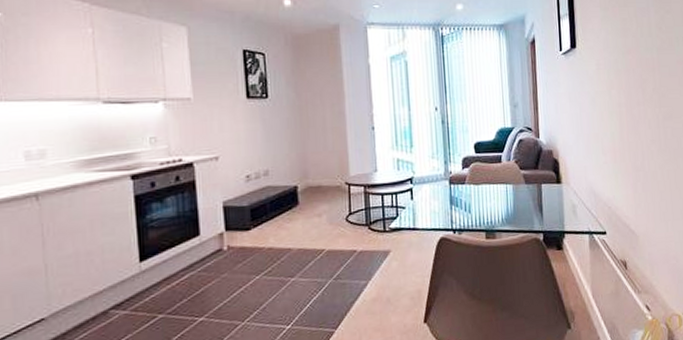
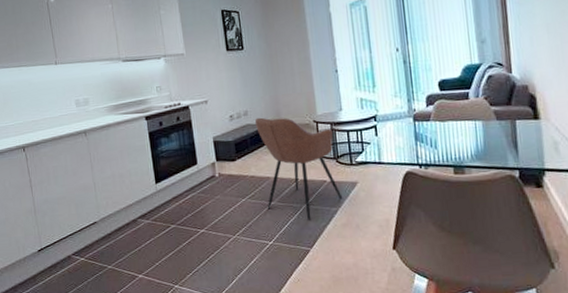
armchair: none [276,178,374,297] -> present [254,117,343,220]

